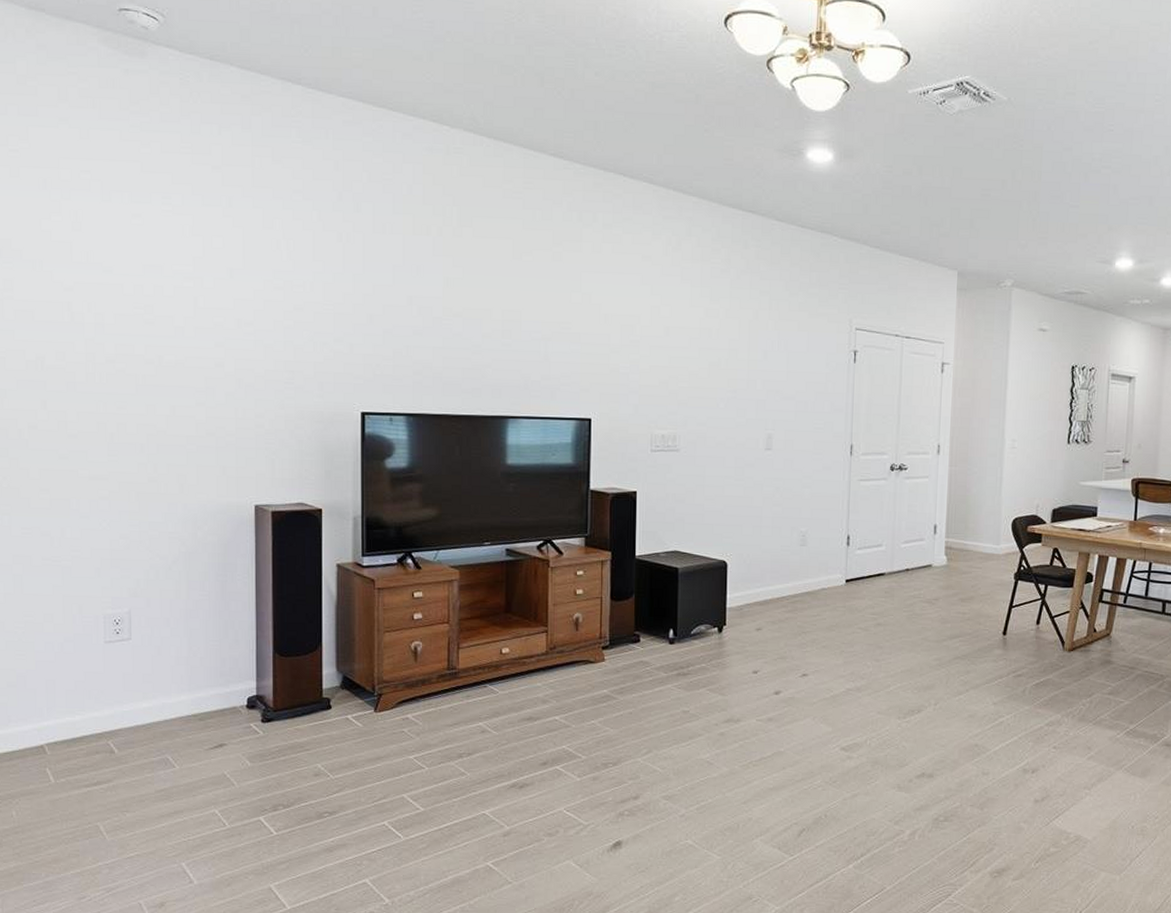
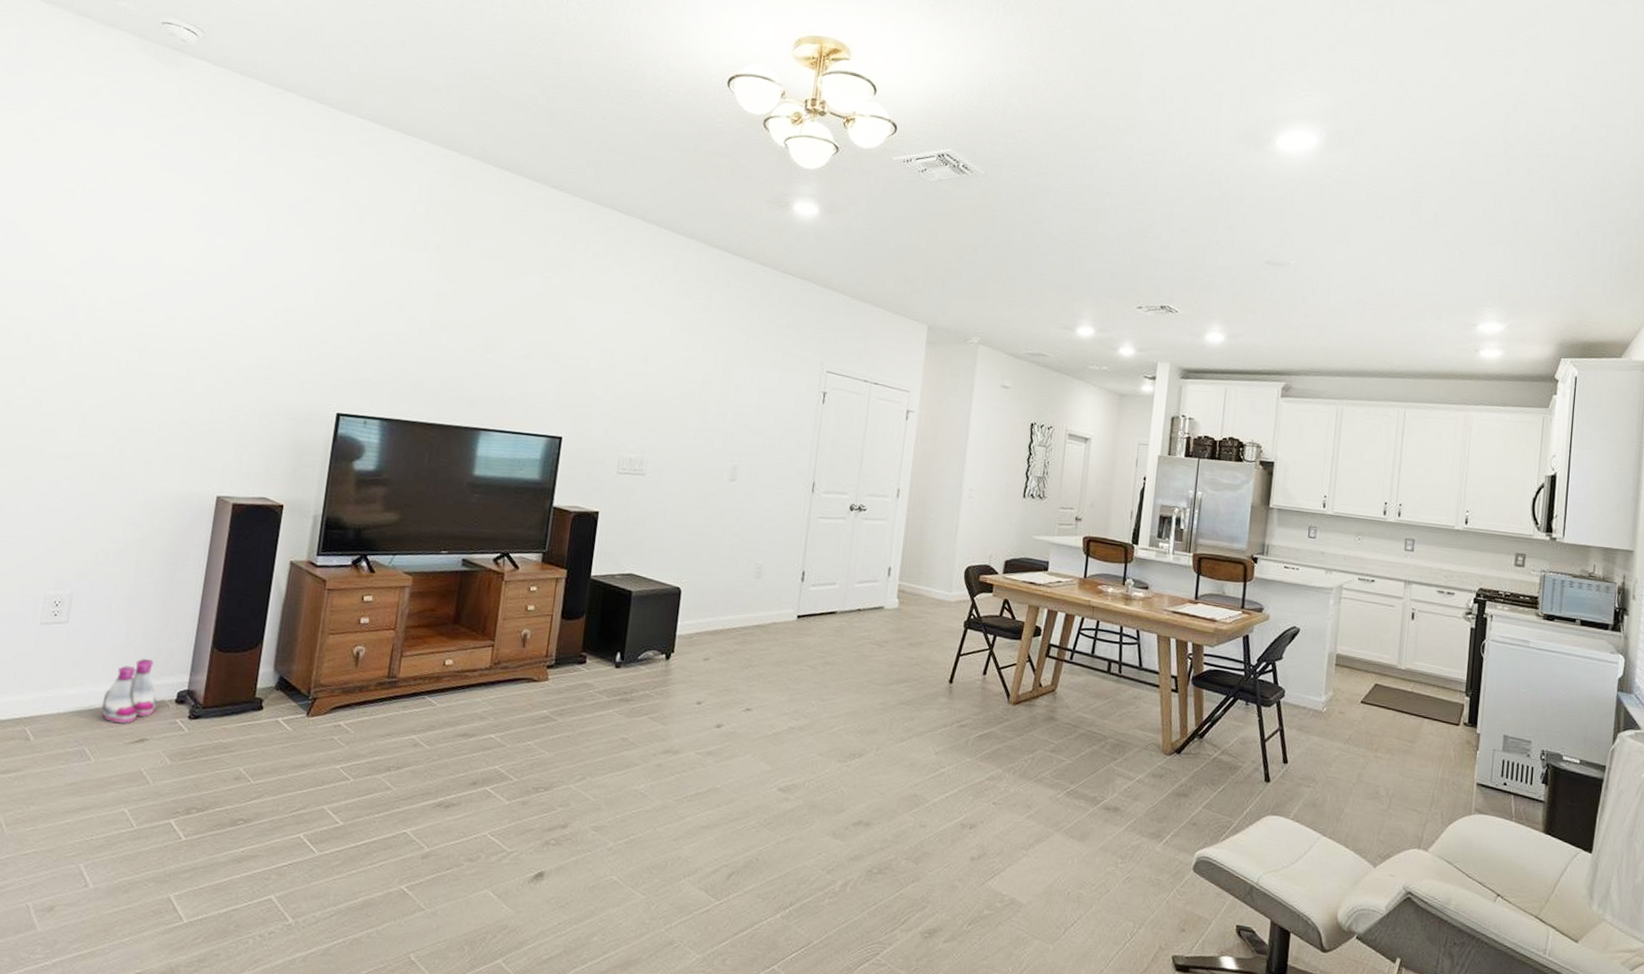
boots: none [177,669,230,731] -> present [101,659,158,724]

